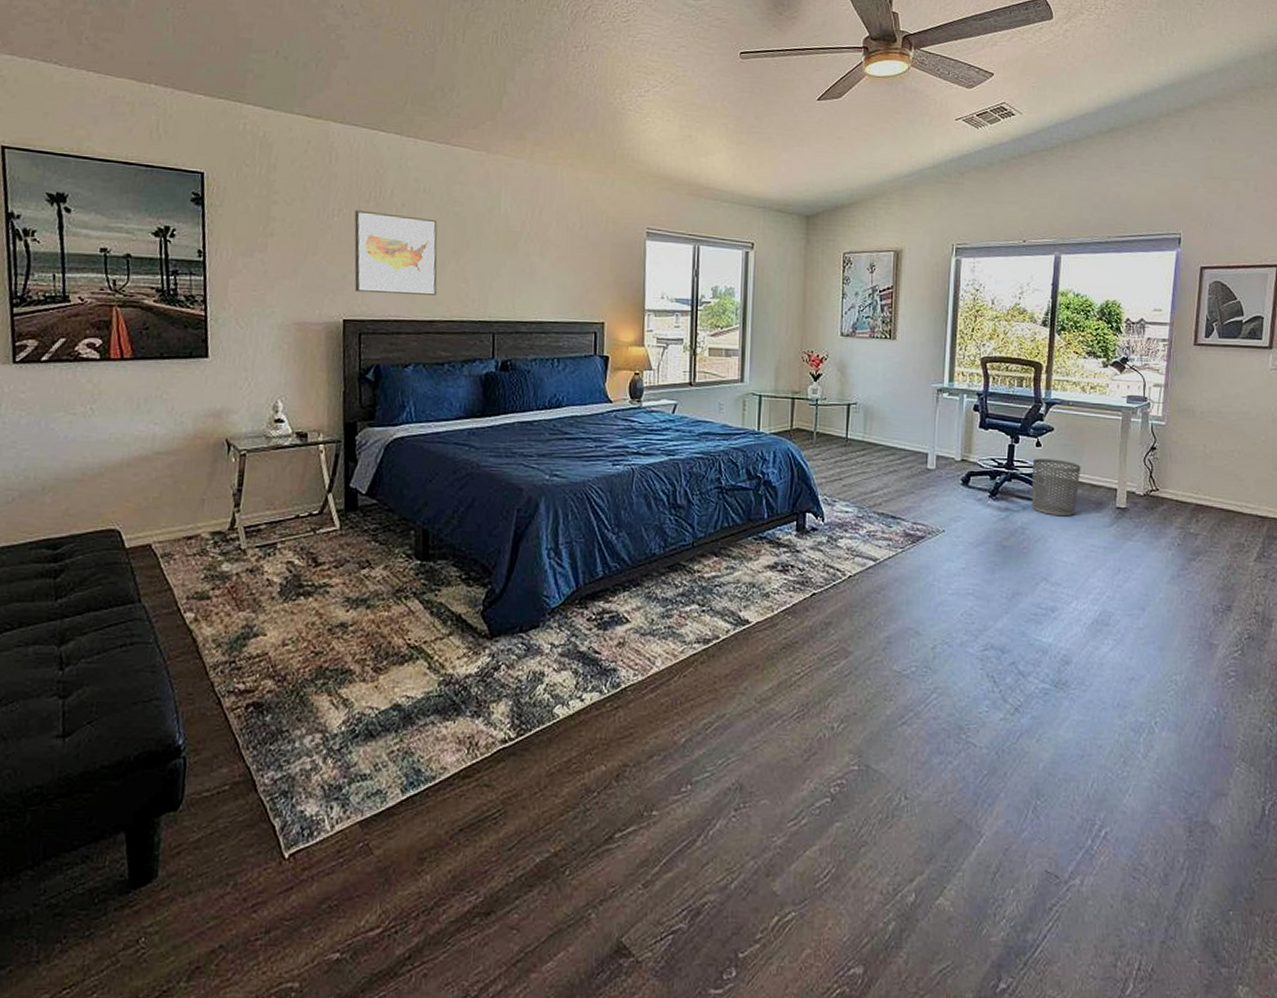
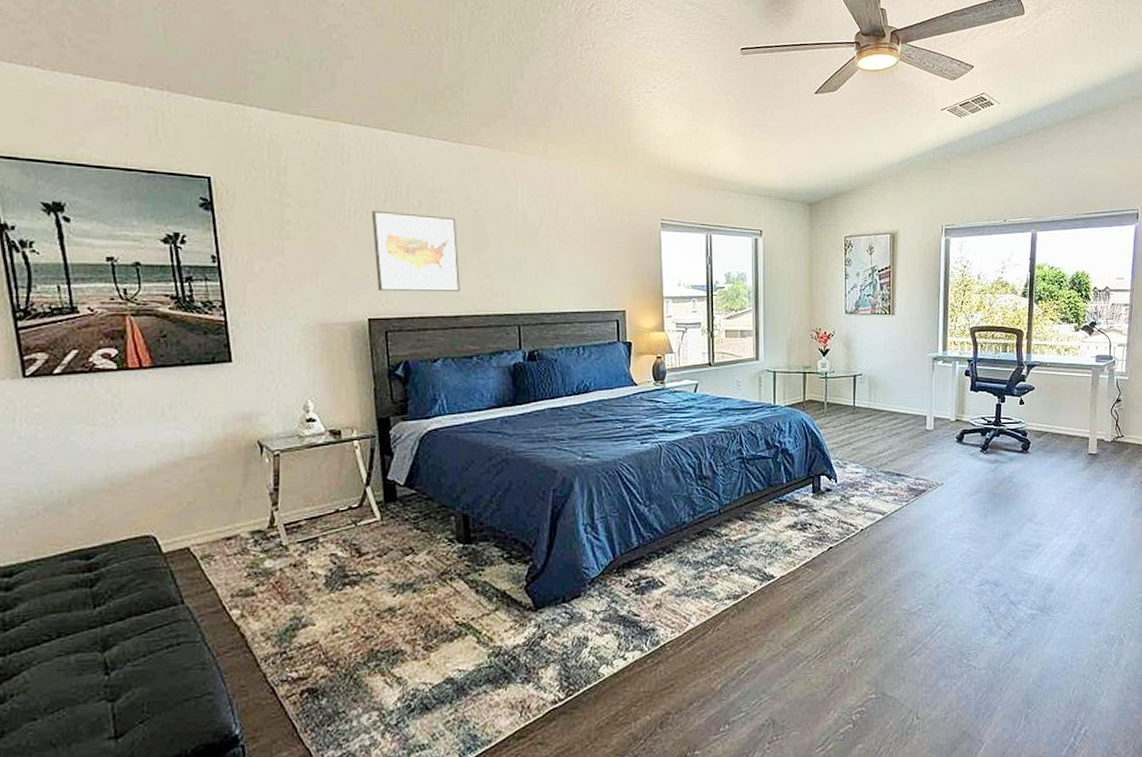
waste bin: present [1031,458,1081,517] -> none [1016,415,1059,465]

